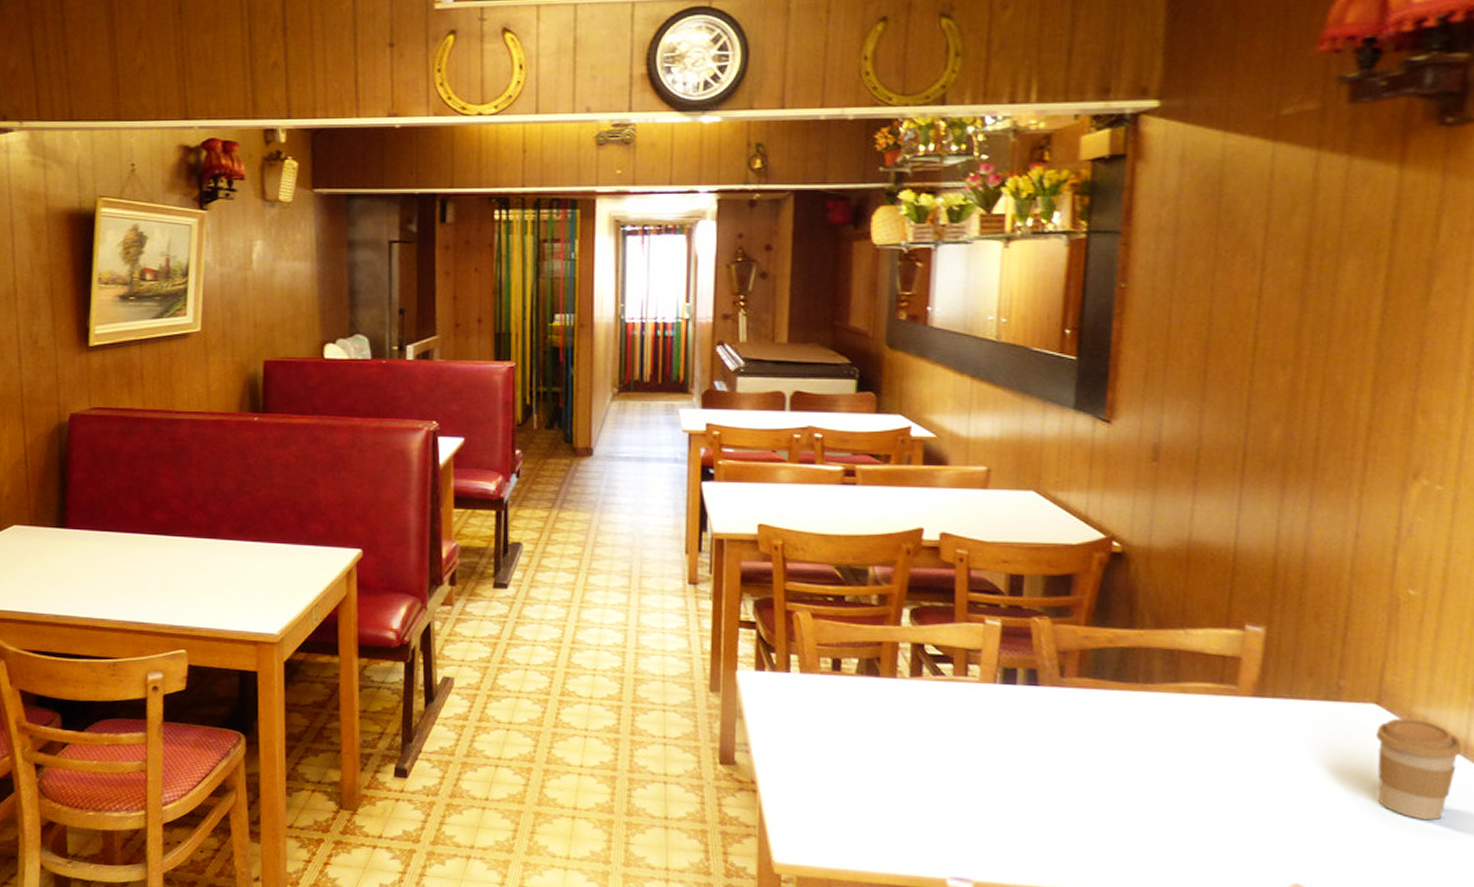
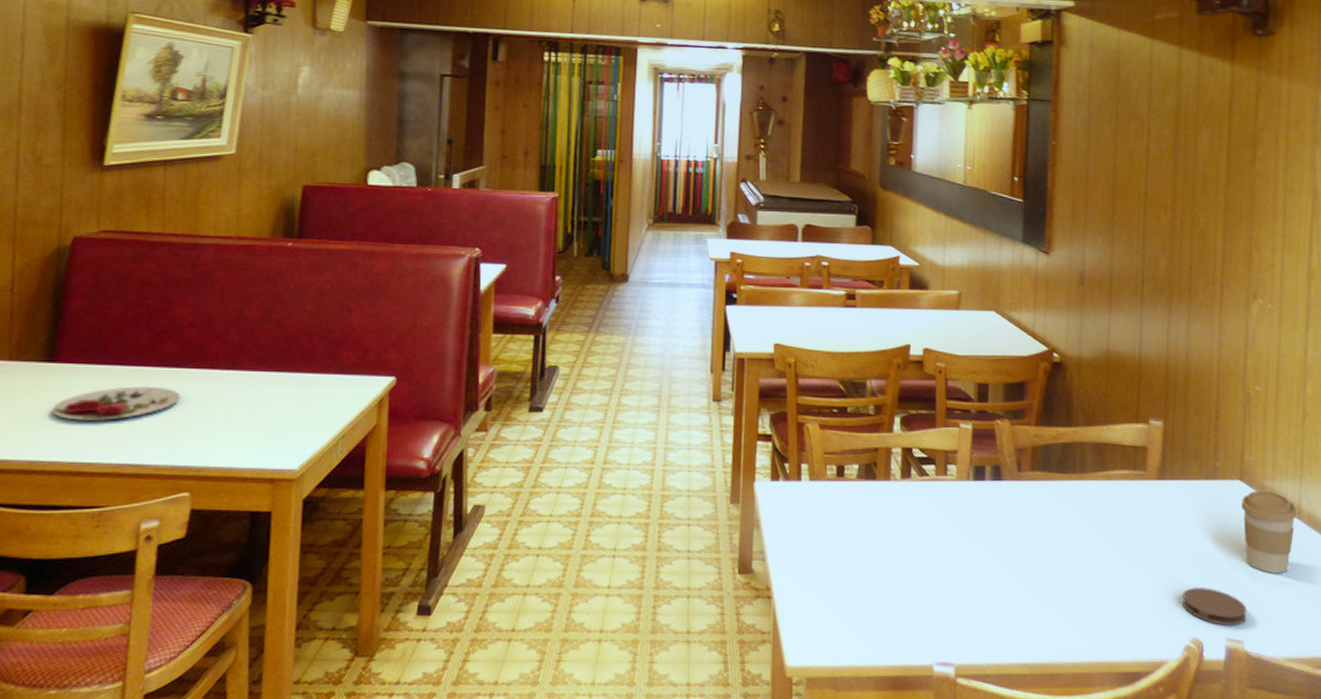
plate: none [68,551,171,582] -> present [52,386,180,420]
coaster: none [1281,826,1377,876] -> present [1182,588,1247,626]

